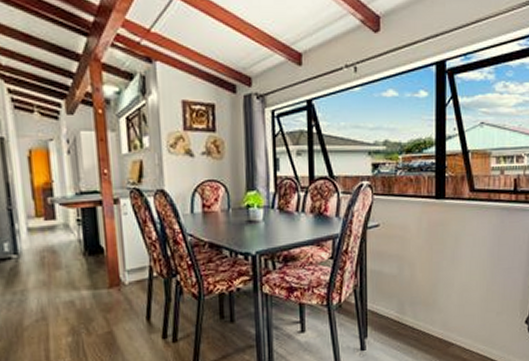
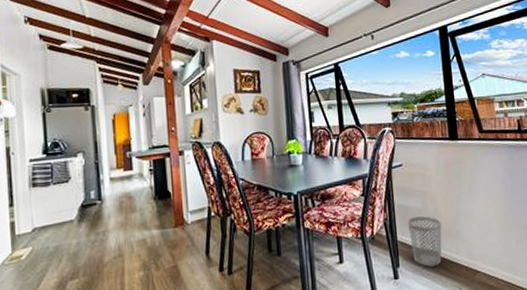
wastebasket: none [380,283,417,338] -> present [407,216,442,267]

